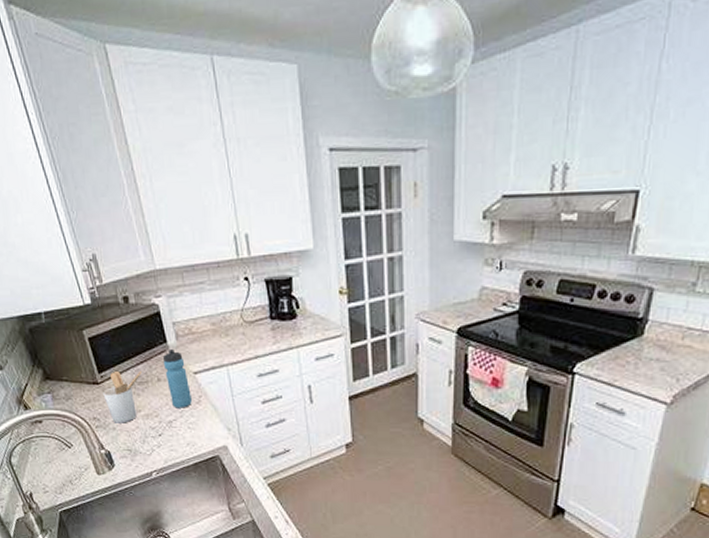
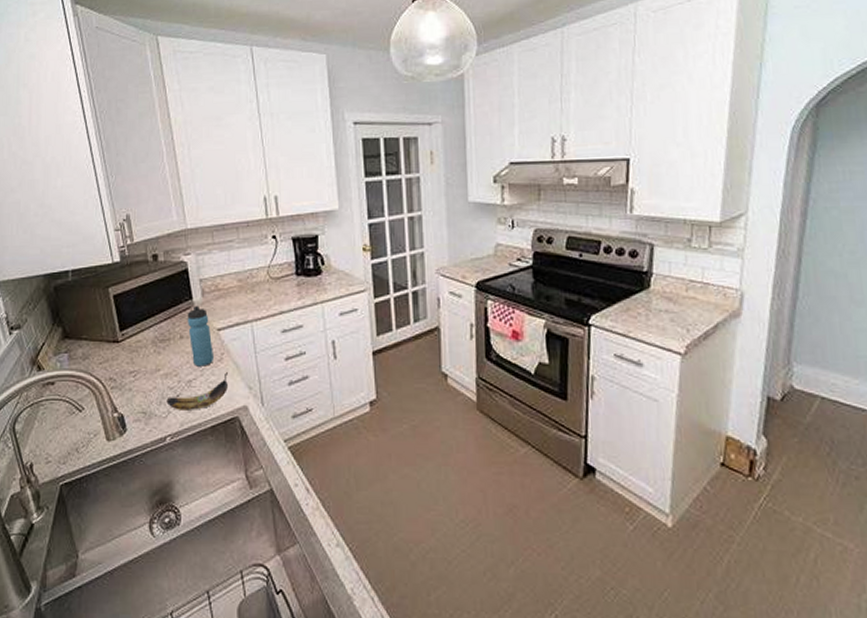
utensil holder: present [103,370,142,423] -> none [122,327,164,384]
banana: none [149,414,208,449] -> present [166,372,229,410]

